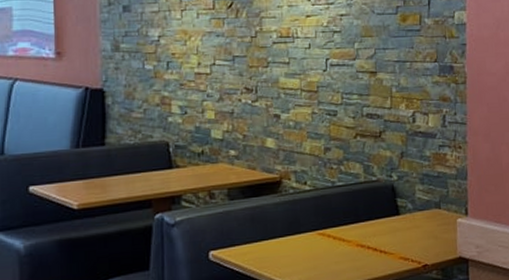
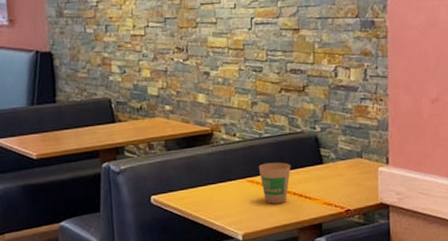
paper cup: none [330,213,366,259] -> present [258,162,291,204]

